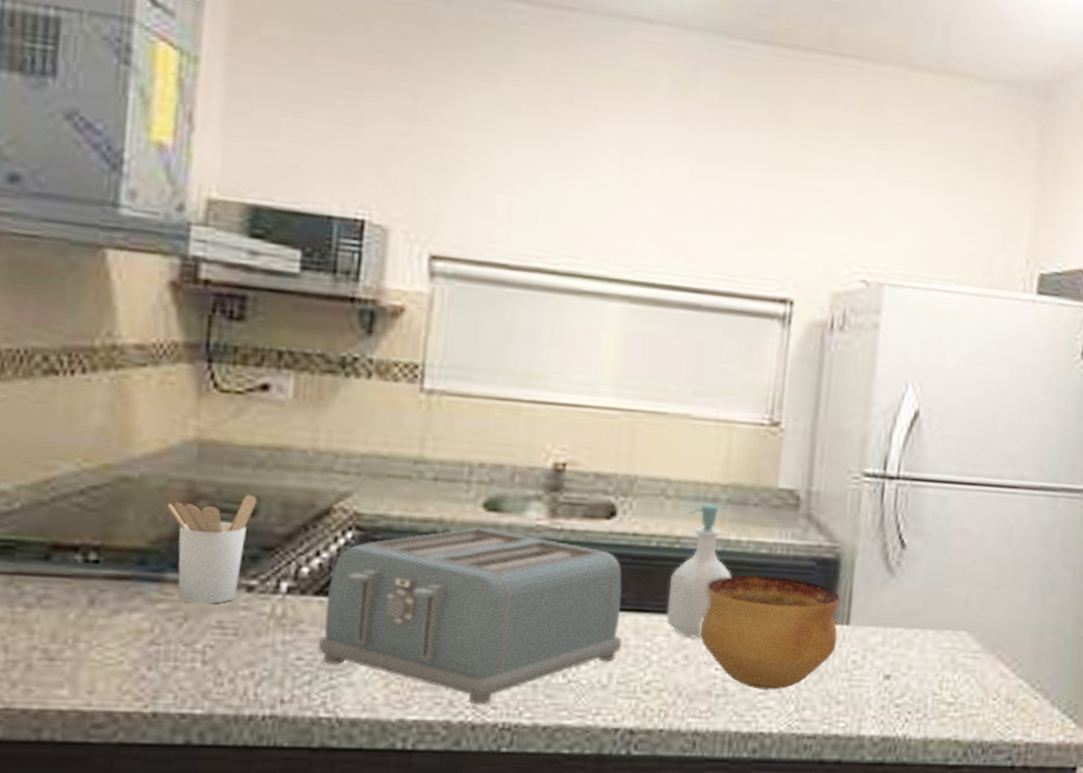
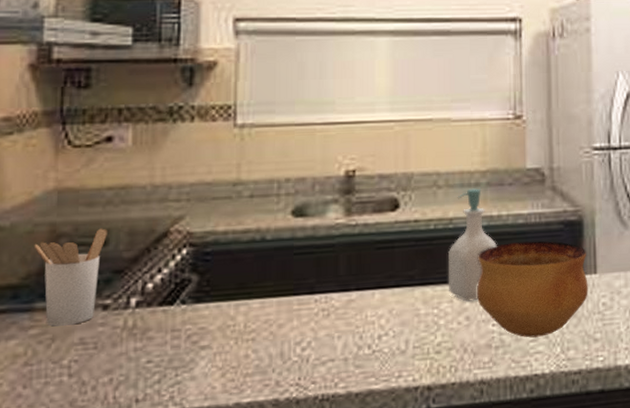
toaster: present [317,528,623,705] -> none [164,231,414,382]

